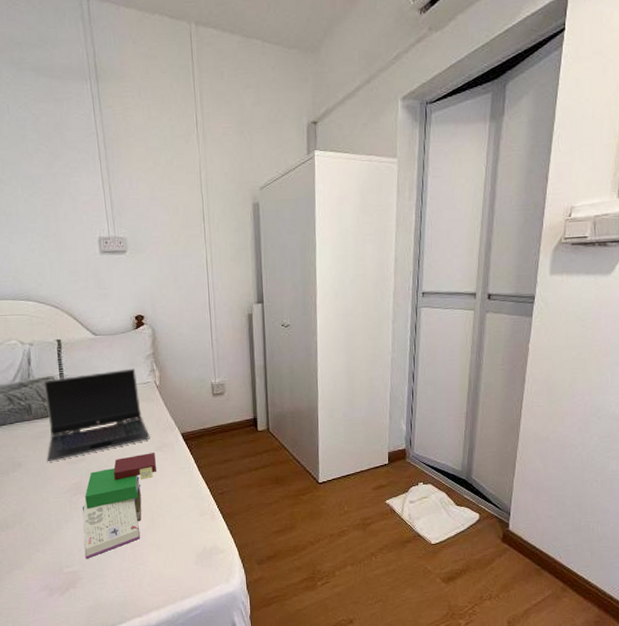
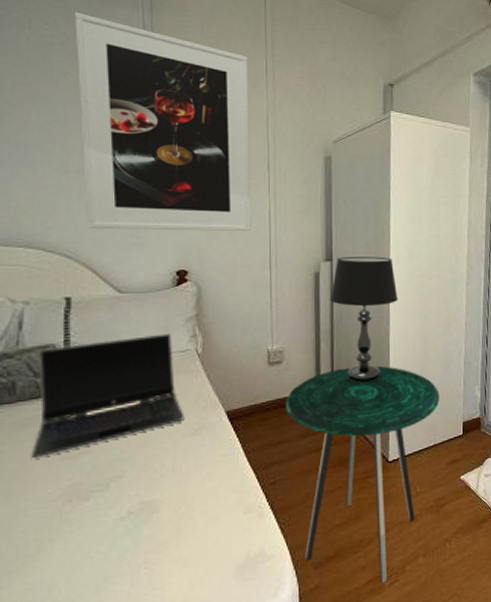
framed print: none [39,93,192,283] -> present [75,13,251,232]
book: present [83,453,157,559] -> none [75,437,191,591]
side table: none [228,398,366,583] -> present [286,365,440,583]
table lamp: none [262,297,325,413] -> present [329,256,398,383]

